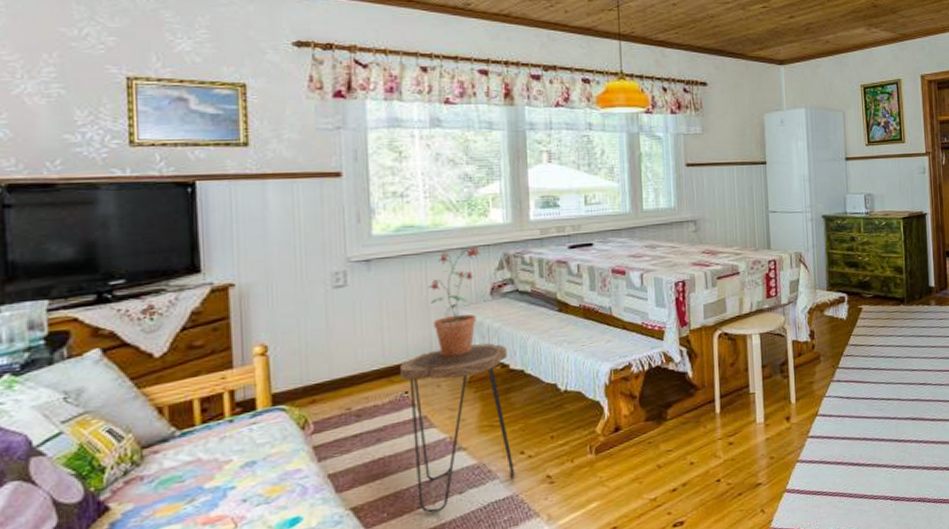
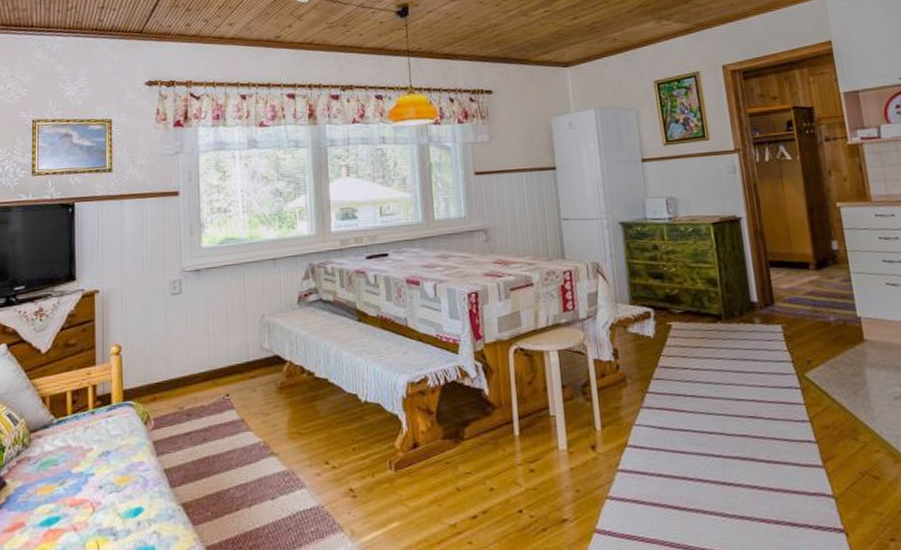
side table: present [400,343,515,513] -> none [223,350,321,516]
potted plant: present [428,246,481,357] -> none [246,256,290,362]

